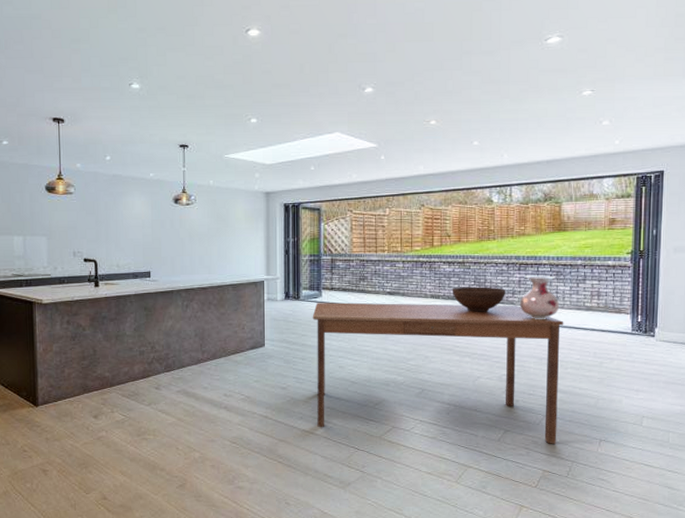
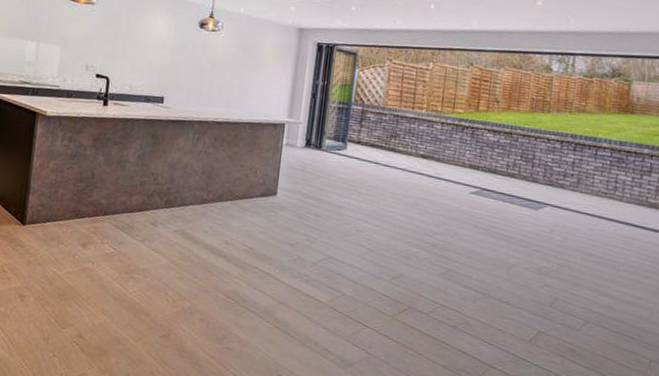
dining table: present [312,302,564,444] -> none [324,156,621,357]
fruit bowl: present [452,287,506,312] -> none [494,159,557,193]
vase: present [519,275,560,319] -> none [570,158,618,211]

